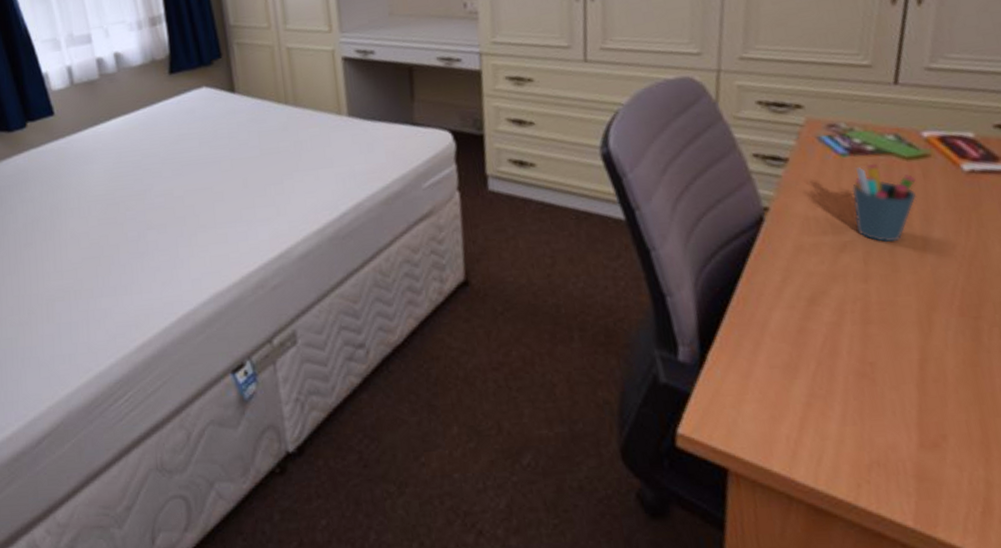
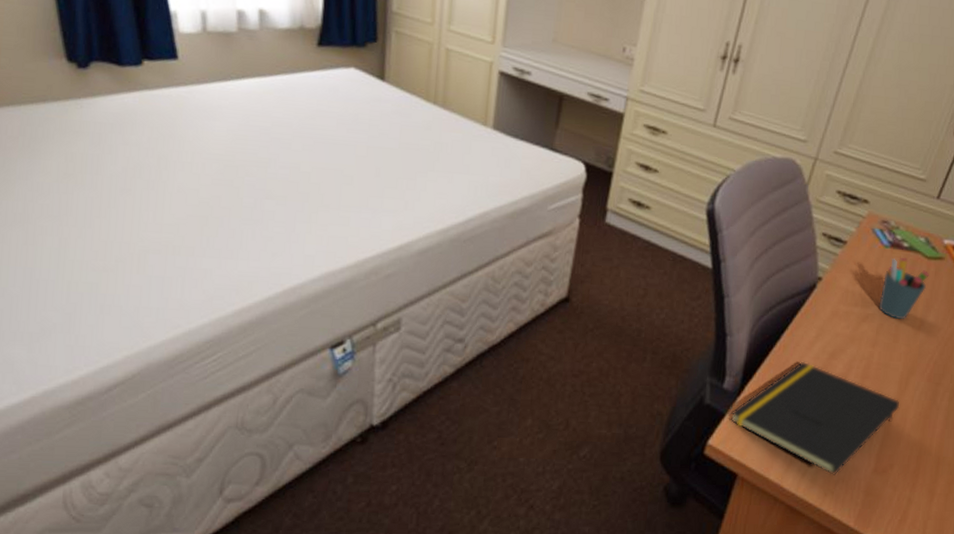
notepad: none [697,313,931,458] -> present [730,361,900,475]

